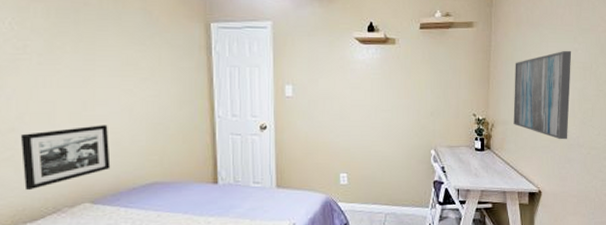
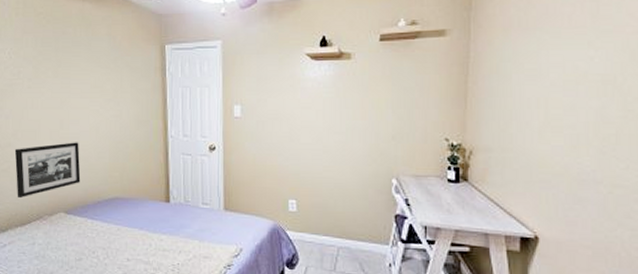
wall art: present [513,50,572,140] -> none [499,59,585,174]

